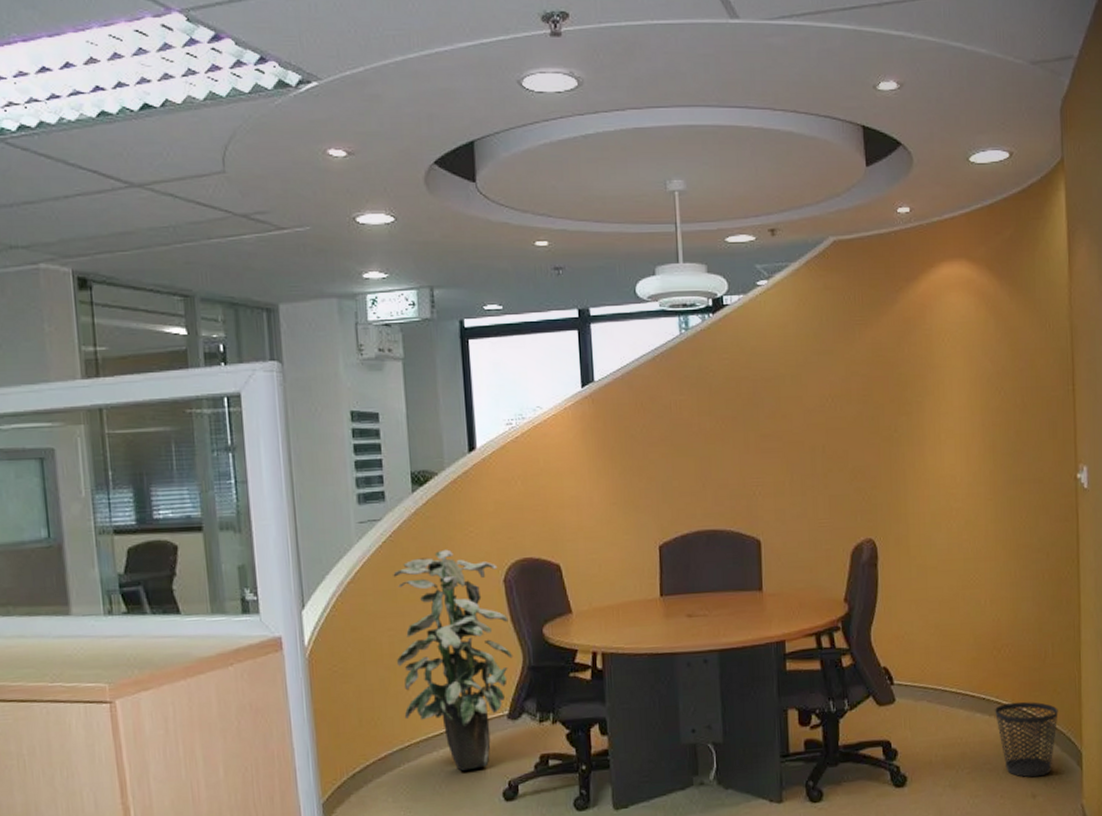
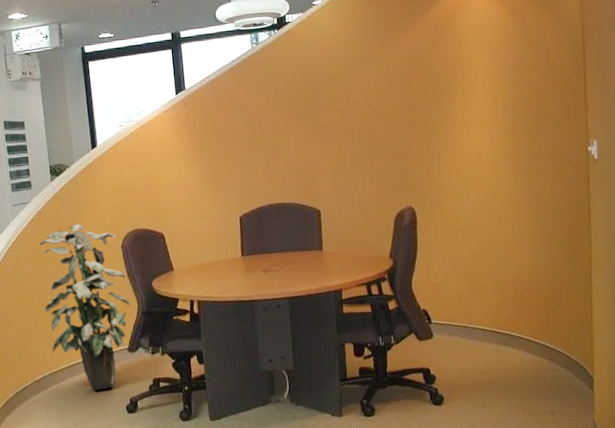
wastebasket: present [995,702,1058,778] -> none [518,336,573,398]

